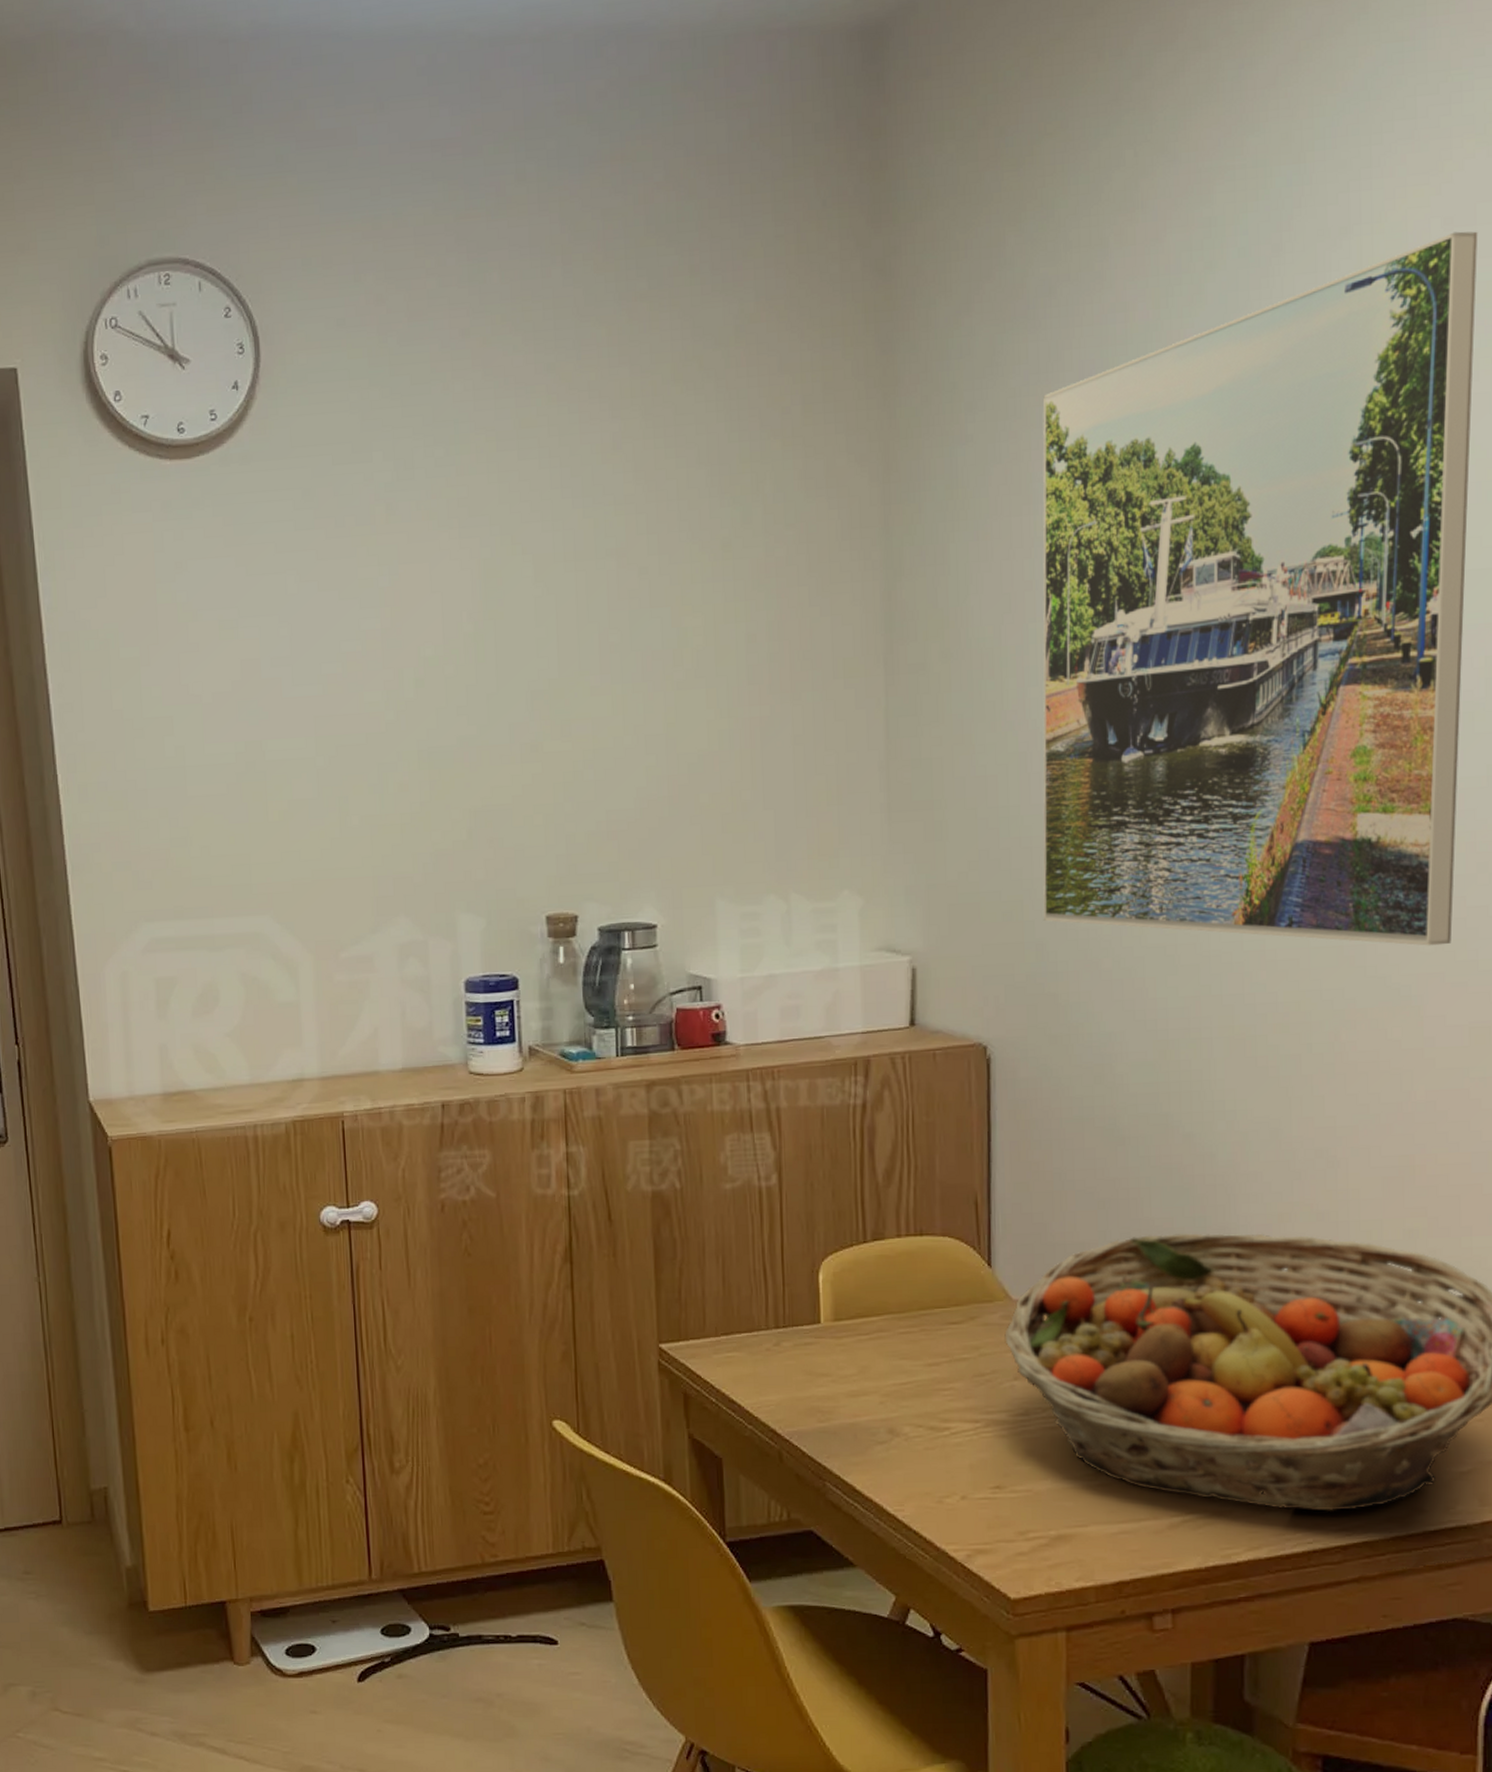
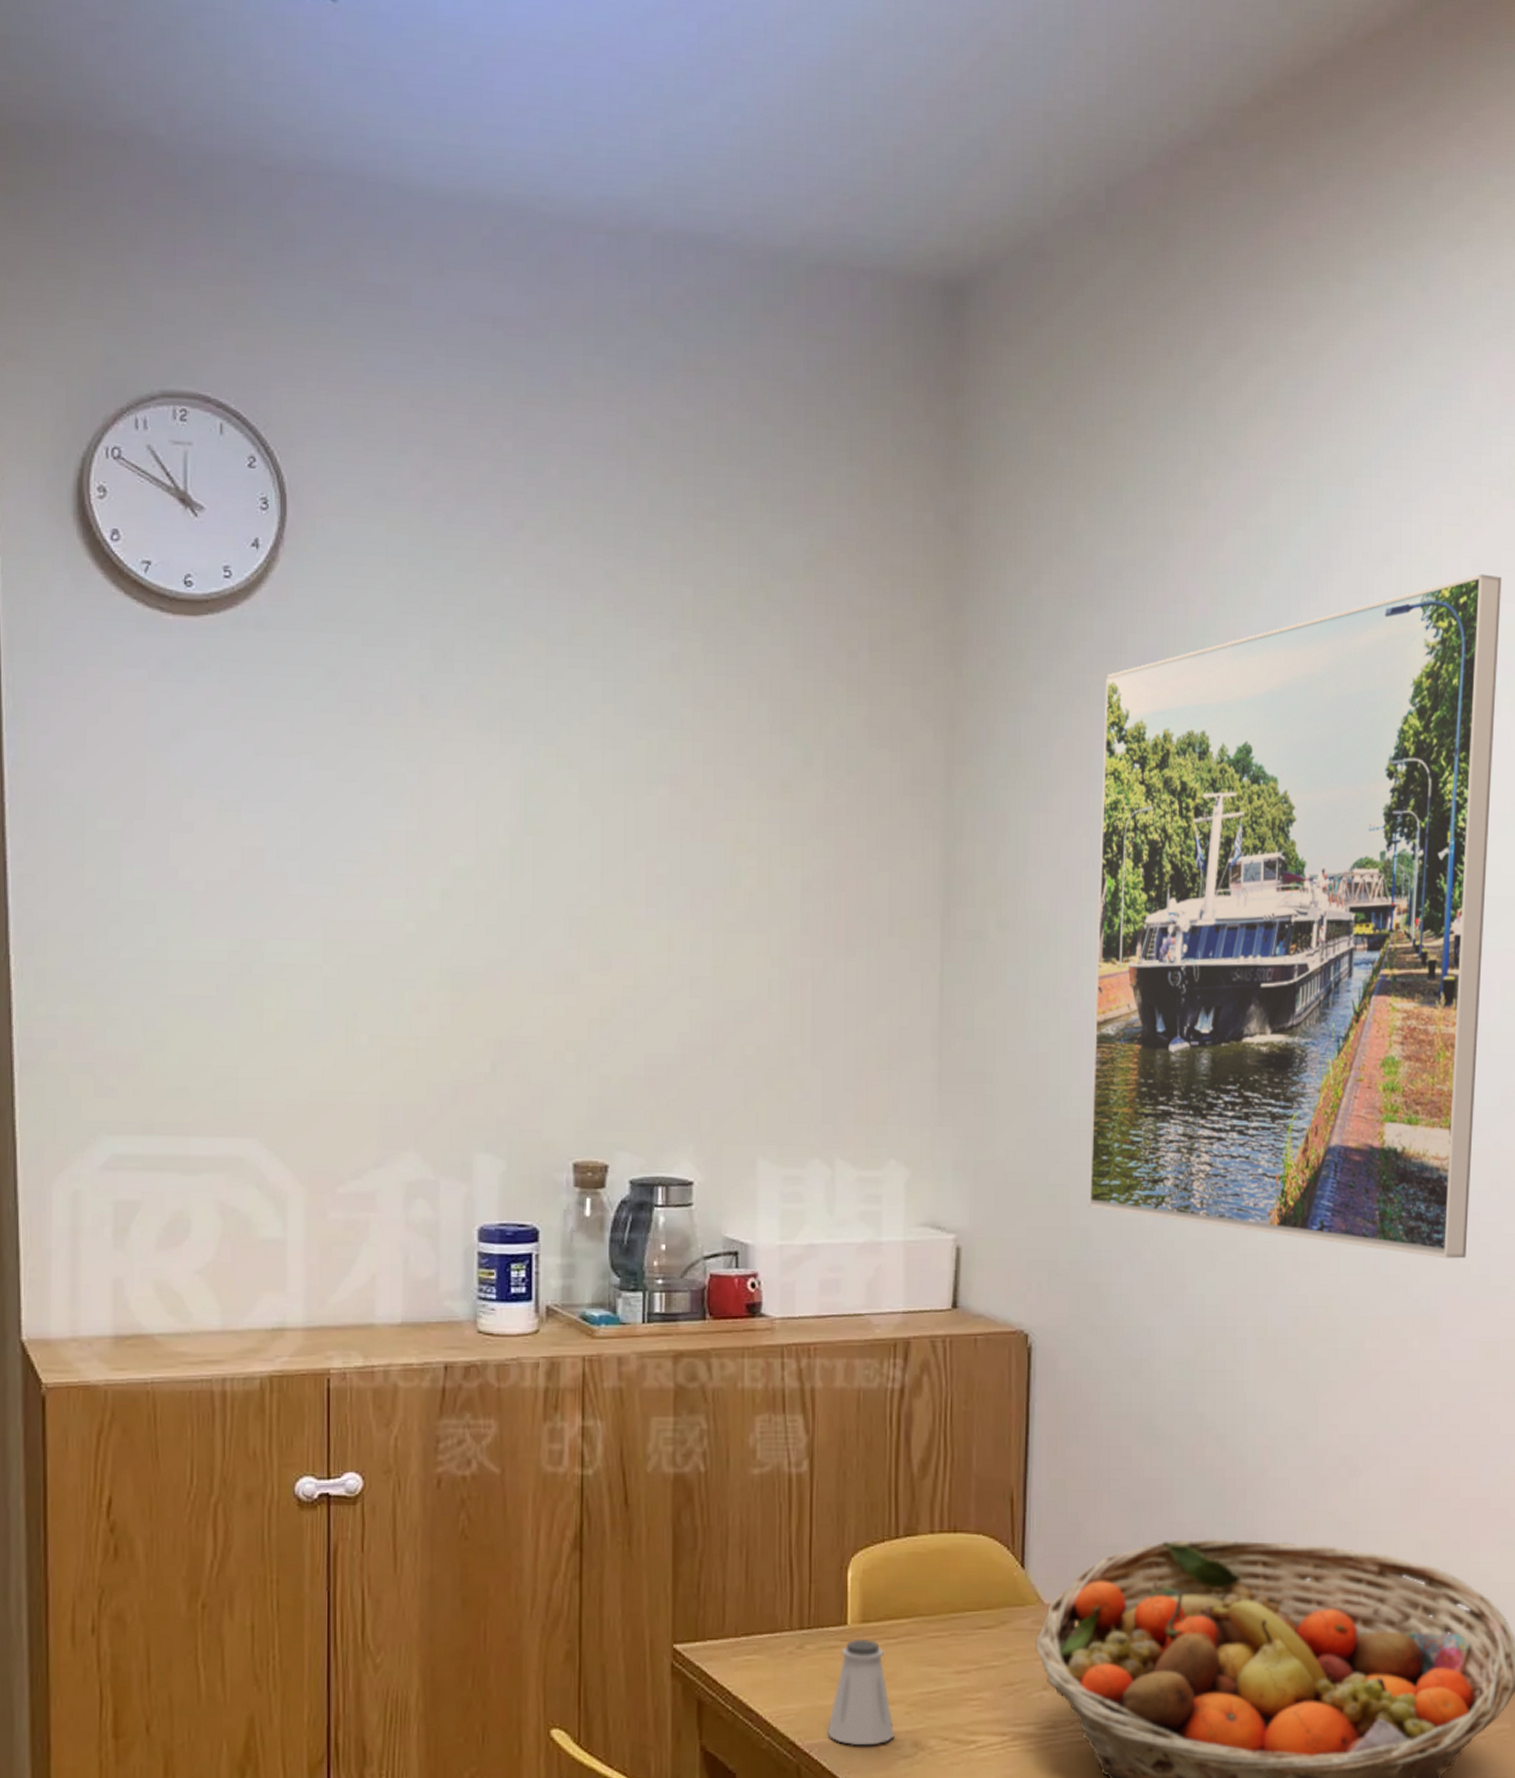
saltshaker: none [804,1336,870,1432] -> present [826,1640,894,1745]

